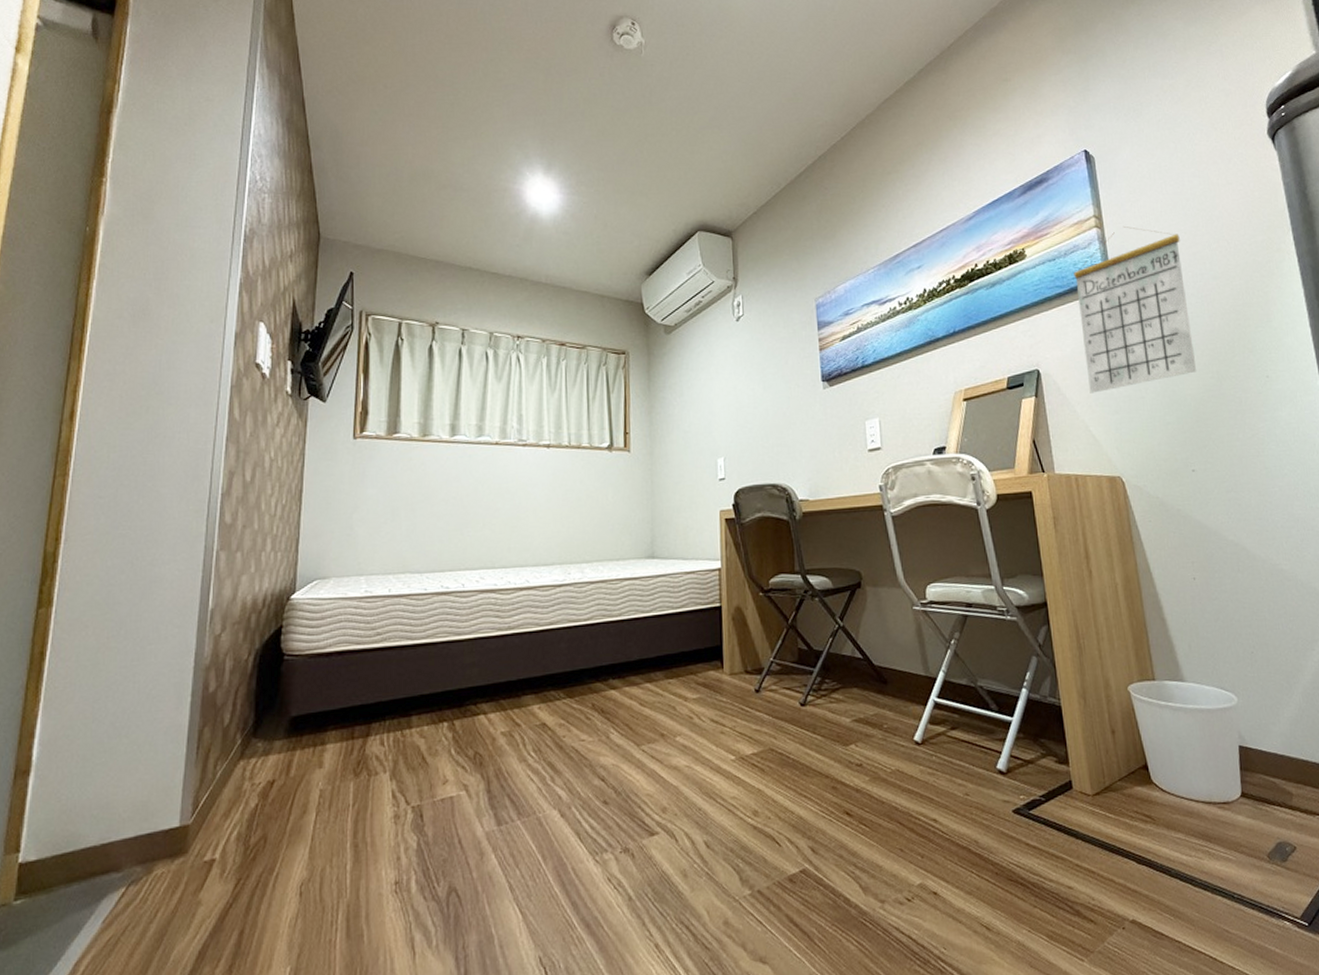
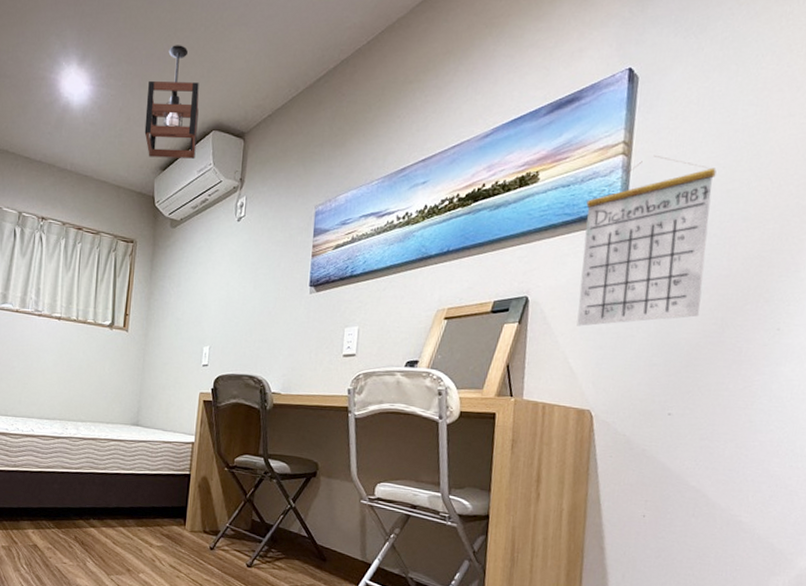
pendant light: none [622,149,683,263] -> present [144,45,199,159]

